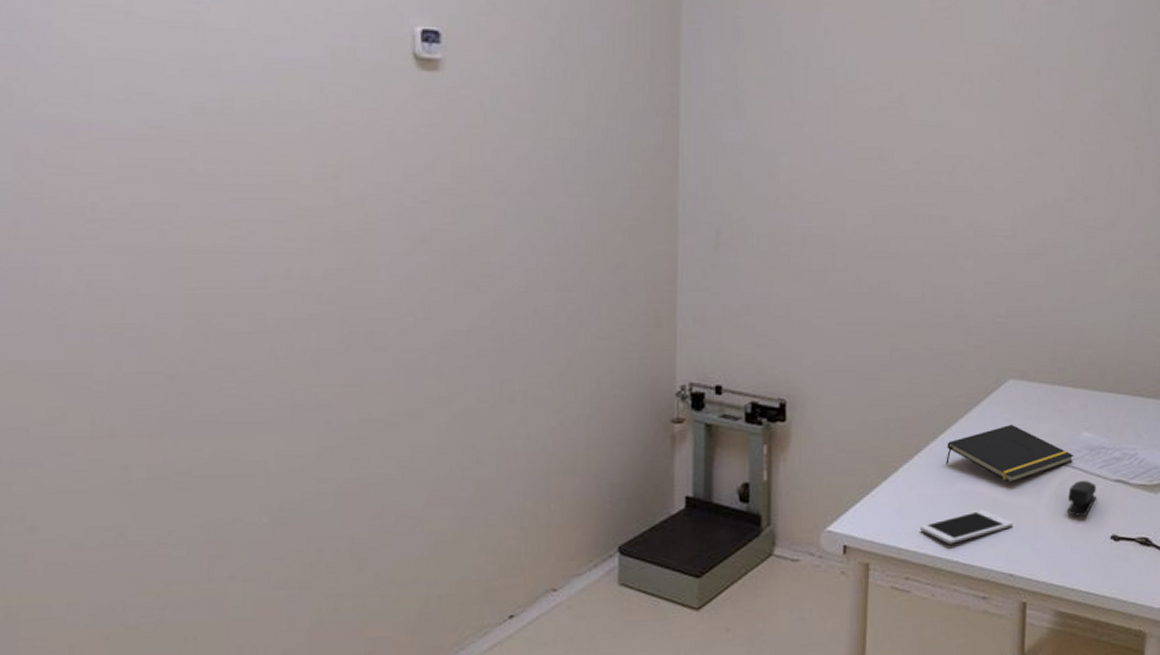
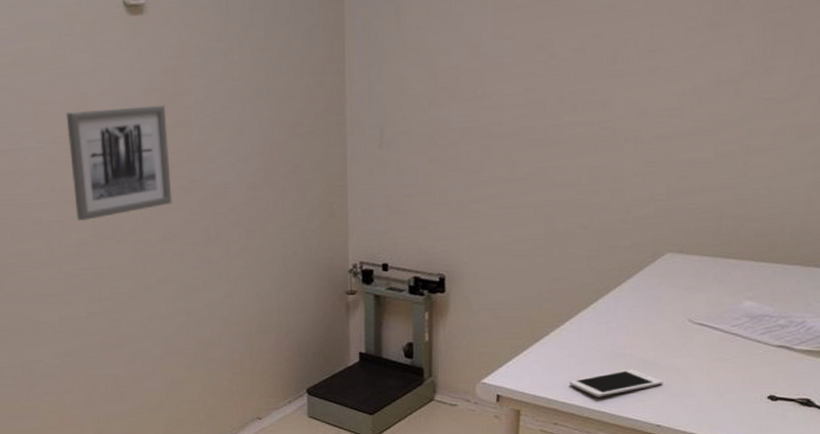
wall art: none [318,178,458,321] -> present [66,105,172,221]
notepad: present [946,424,1074,483] -> none [597,294,733,346]
stapler: present [1067,480,1096,516] -> none [722,345,755,377]

